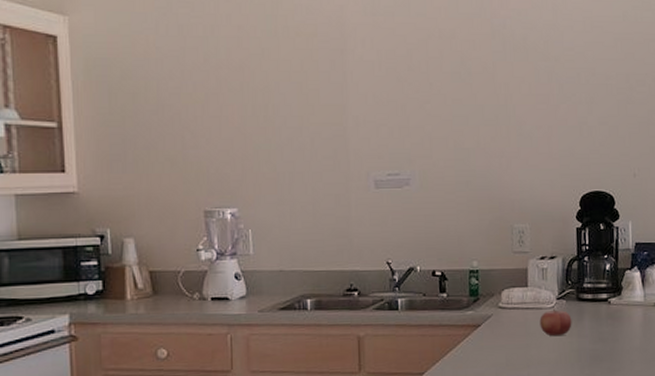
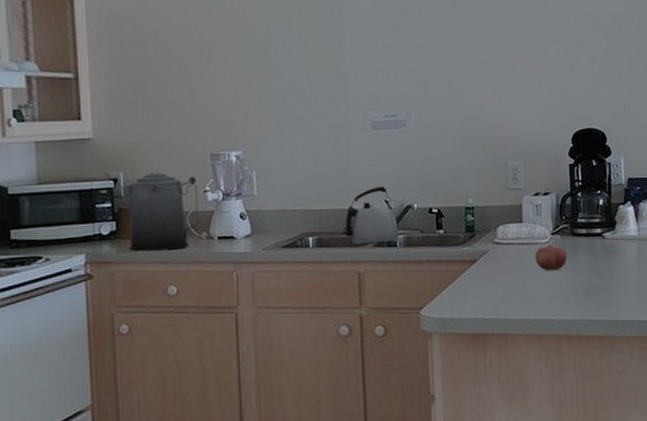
cooking pot: none [108,228,192,314] -> present [121,171,199,253]
kettle: none [345,247,408,308] -> present [345,186,406,245]

